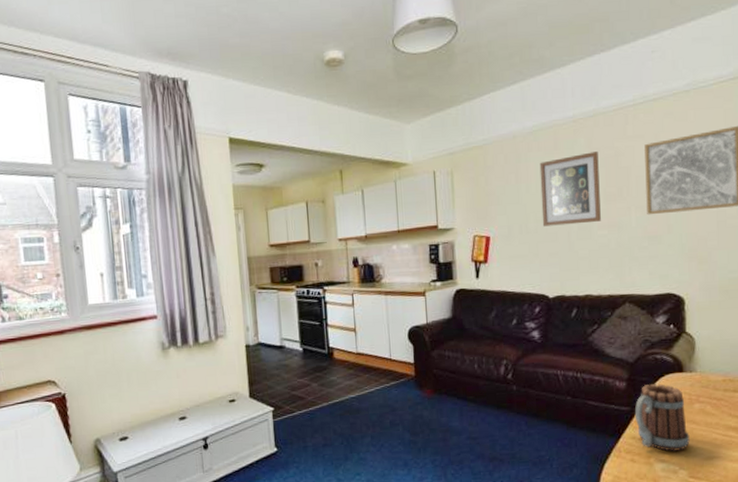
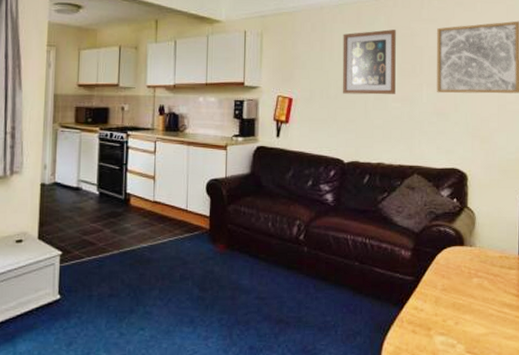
mug: present [634,384,690,452] -> none [417,256,468,326]

